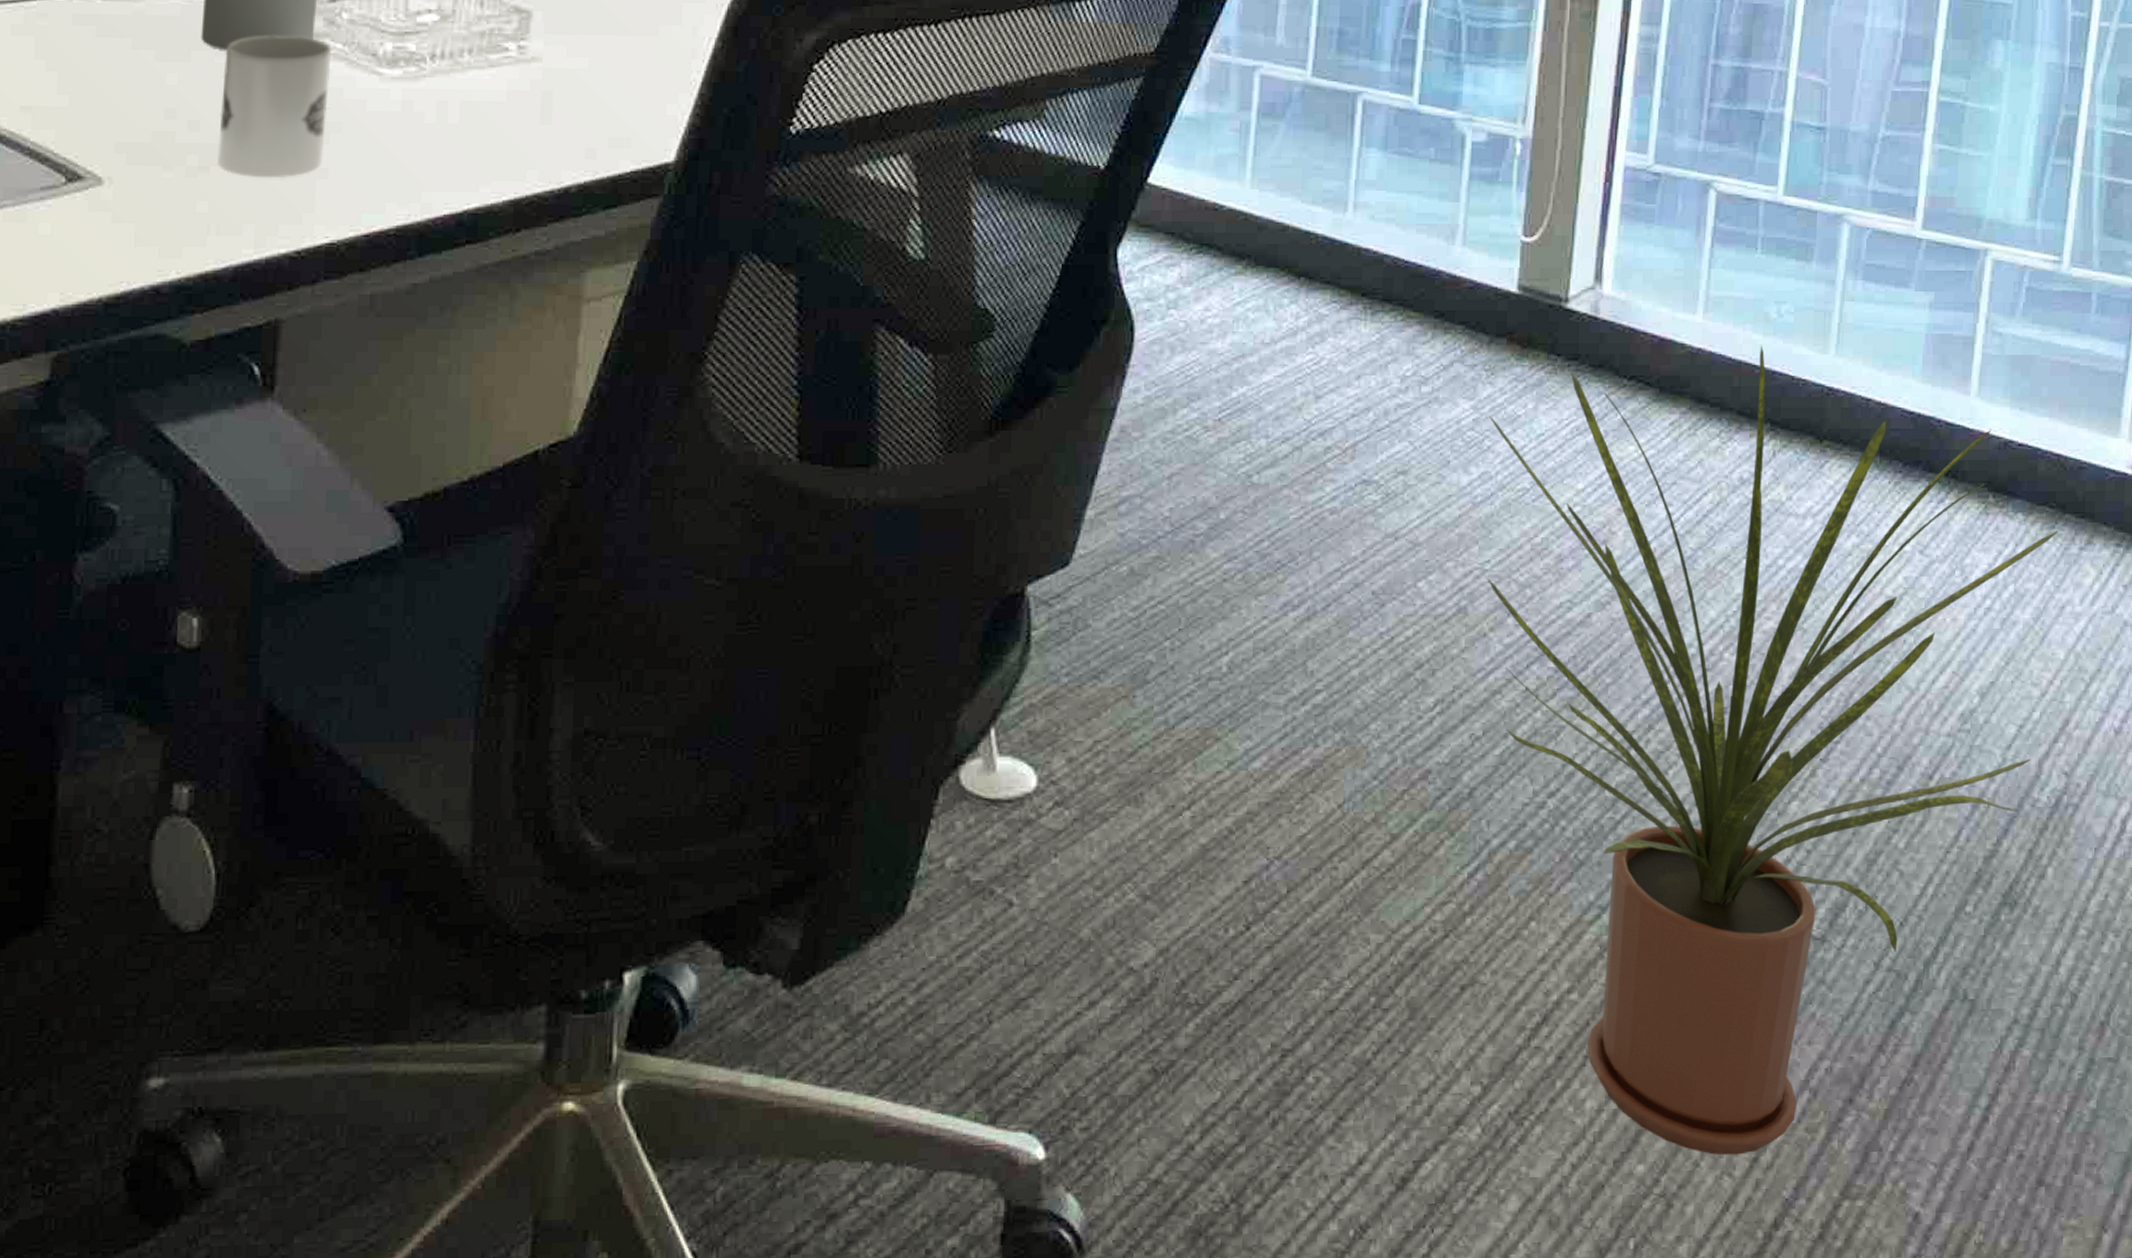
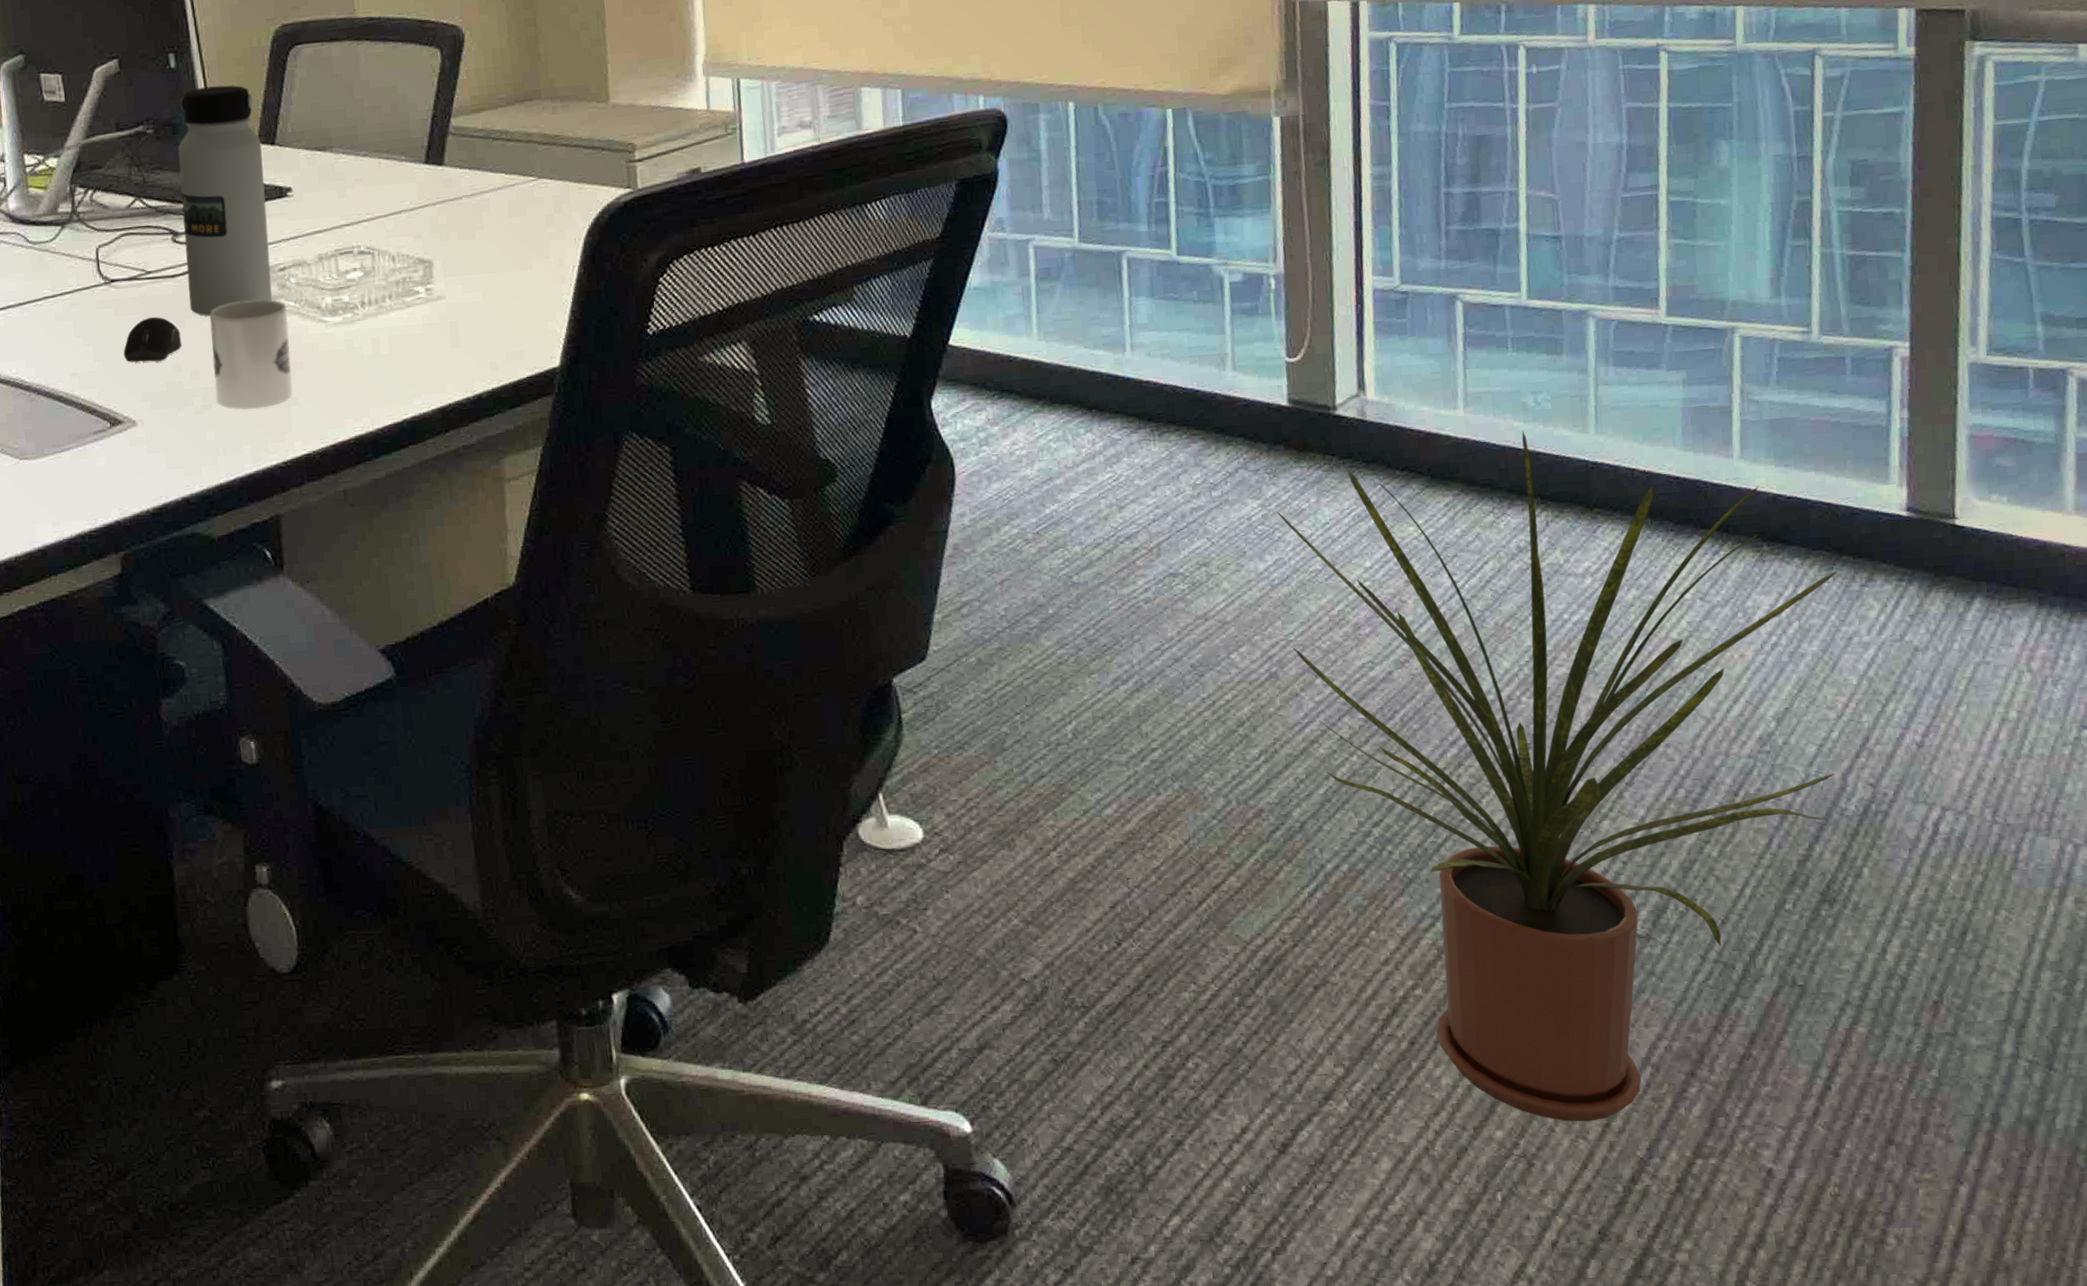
computer mouse: none [99,44,183,102] -> present [123,317,182,363]

